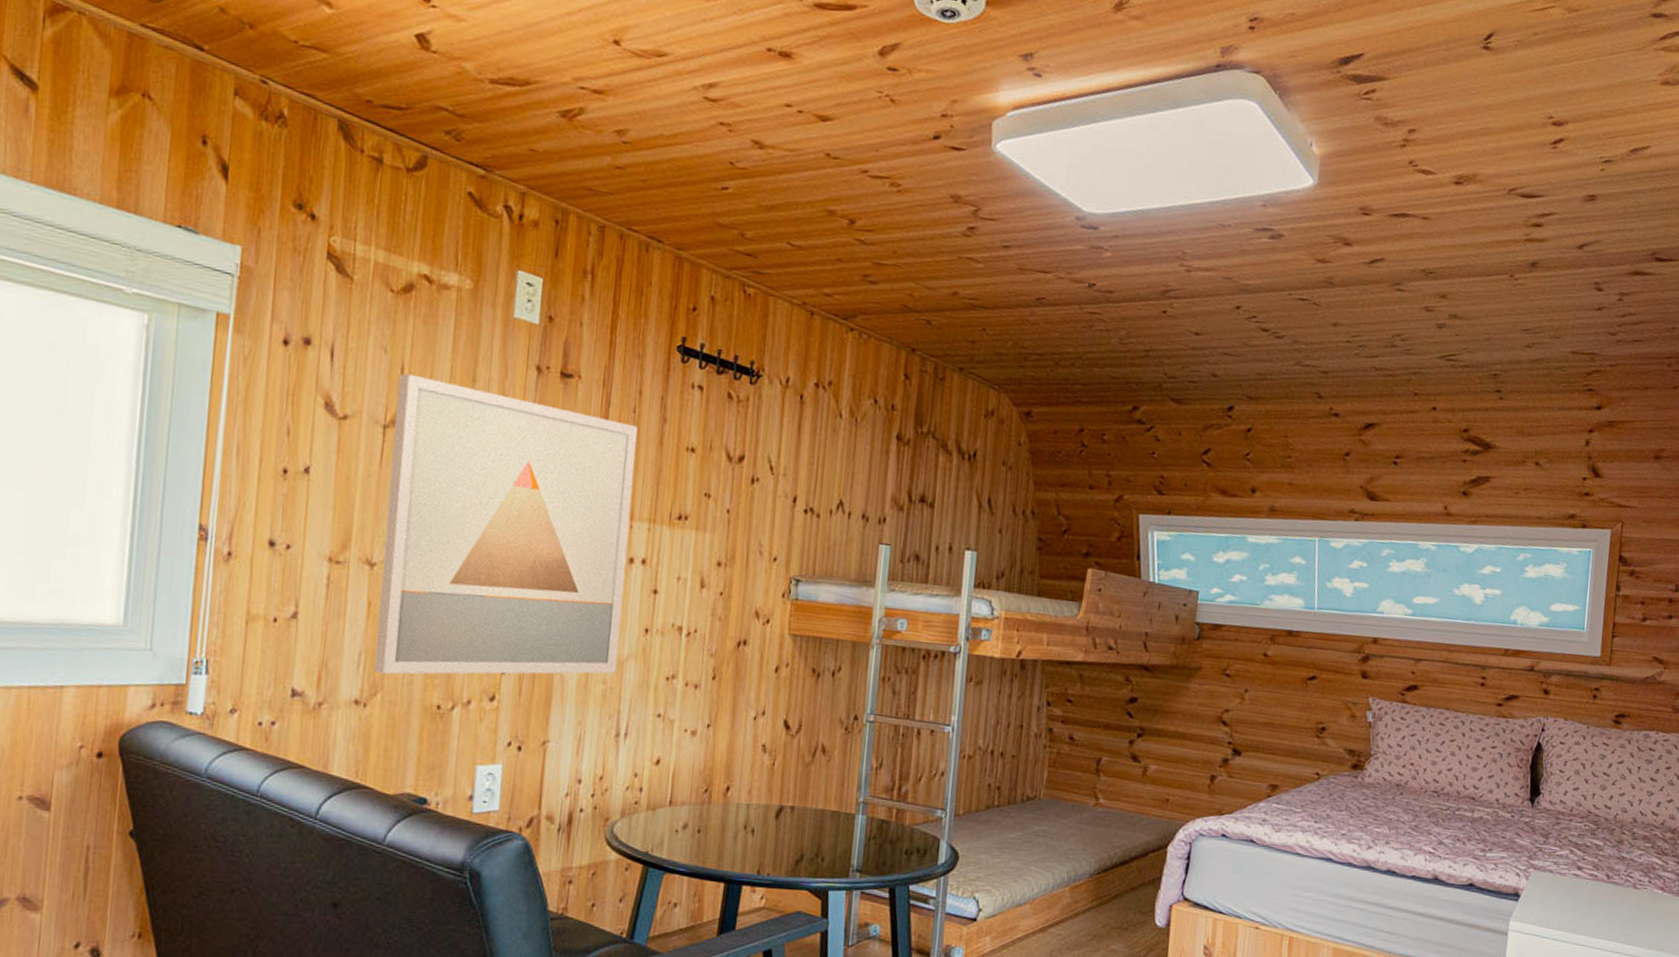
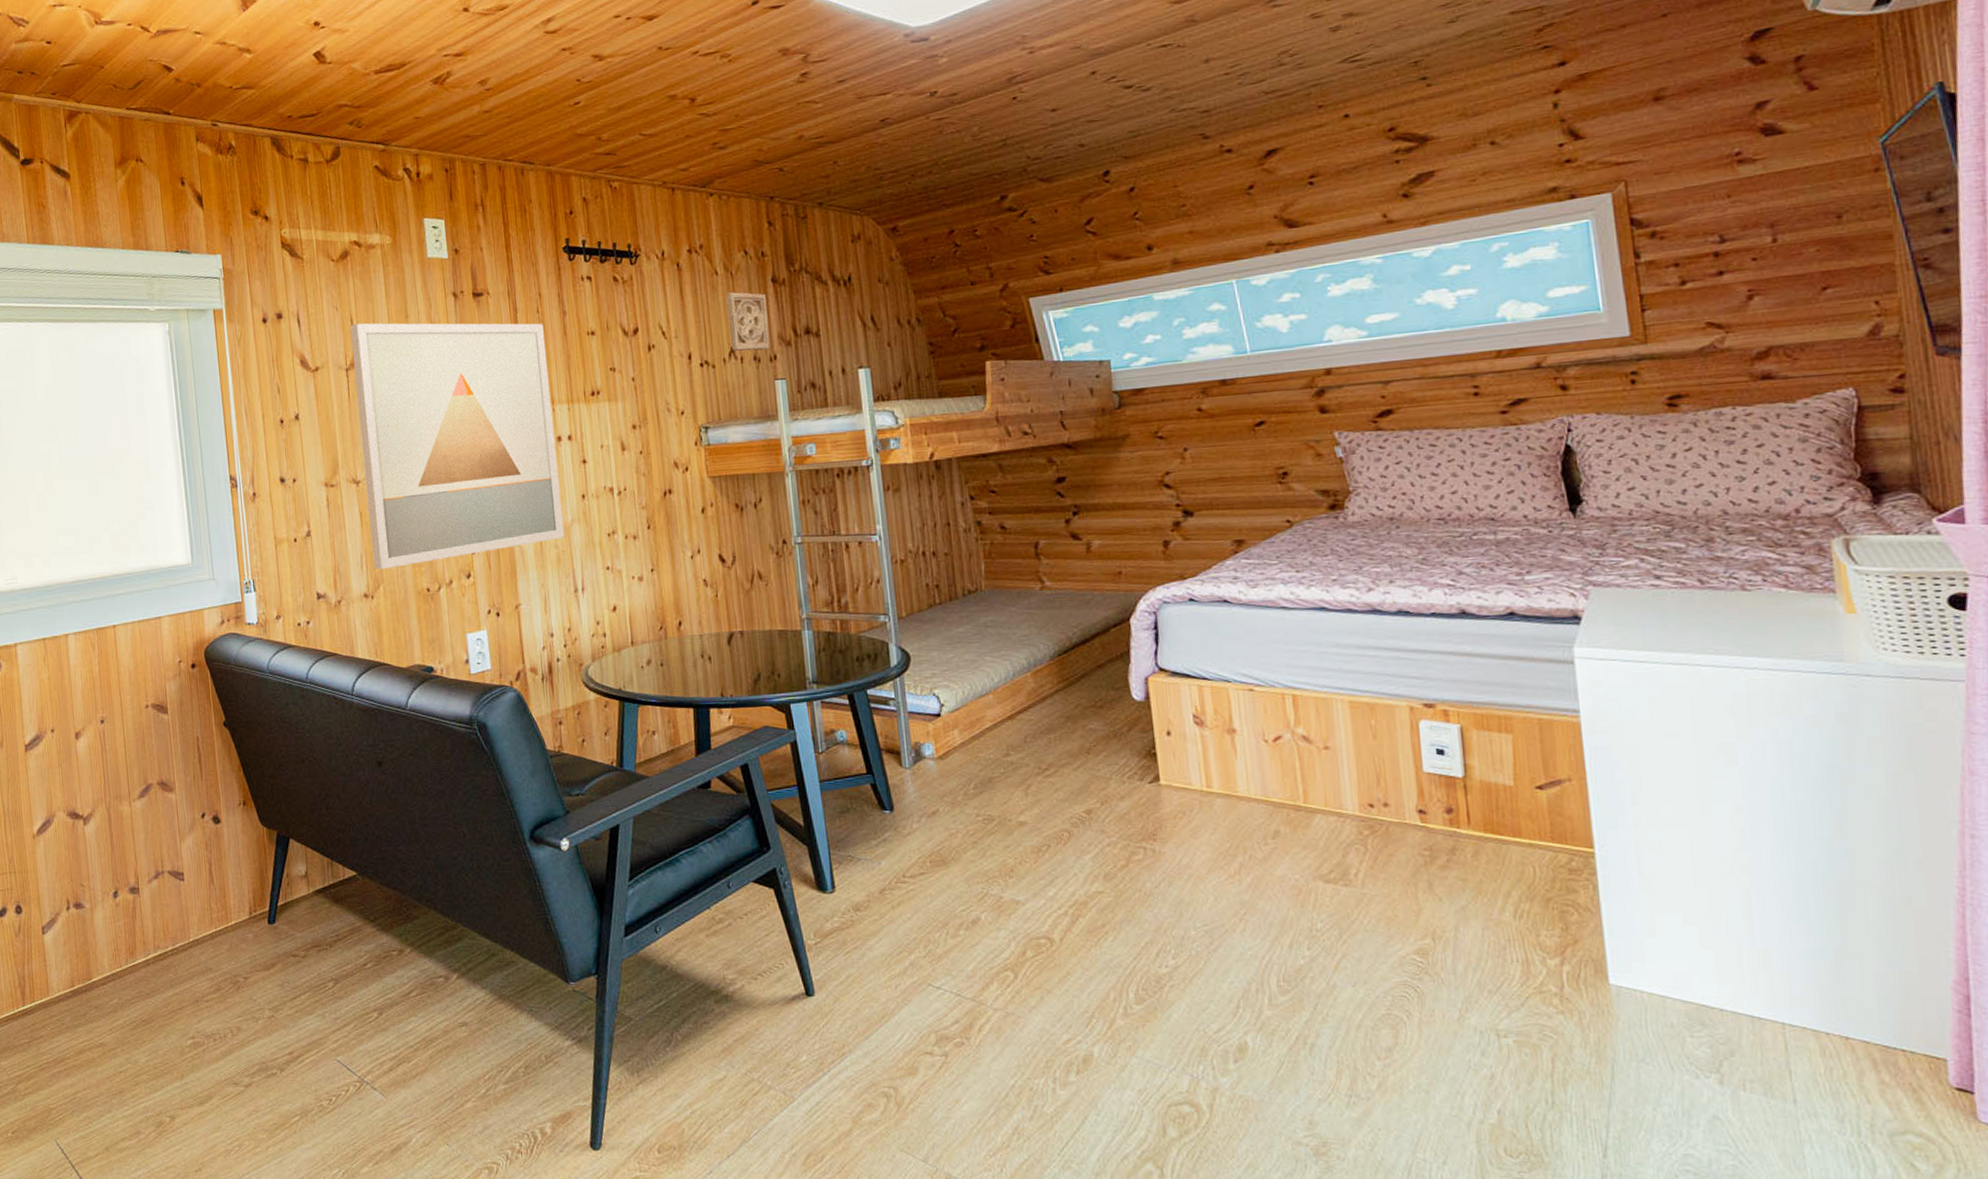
wall ornament: none [840,440,887,510] -> present [726,292,770,351]

